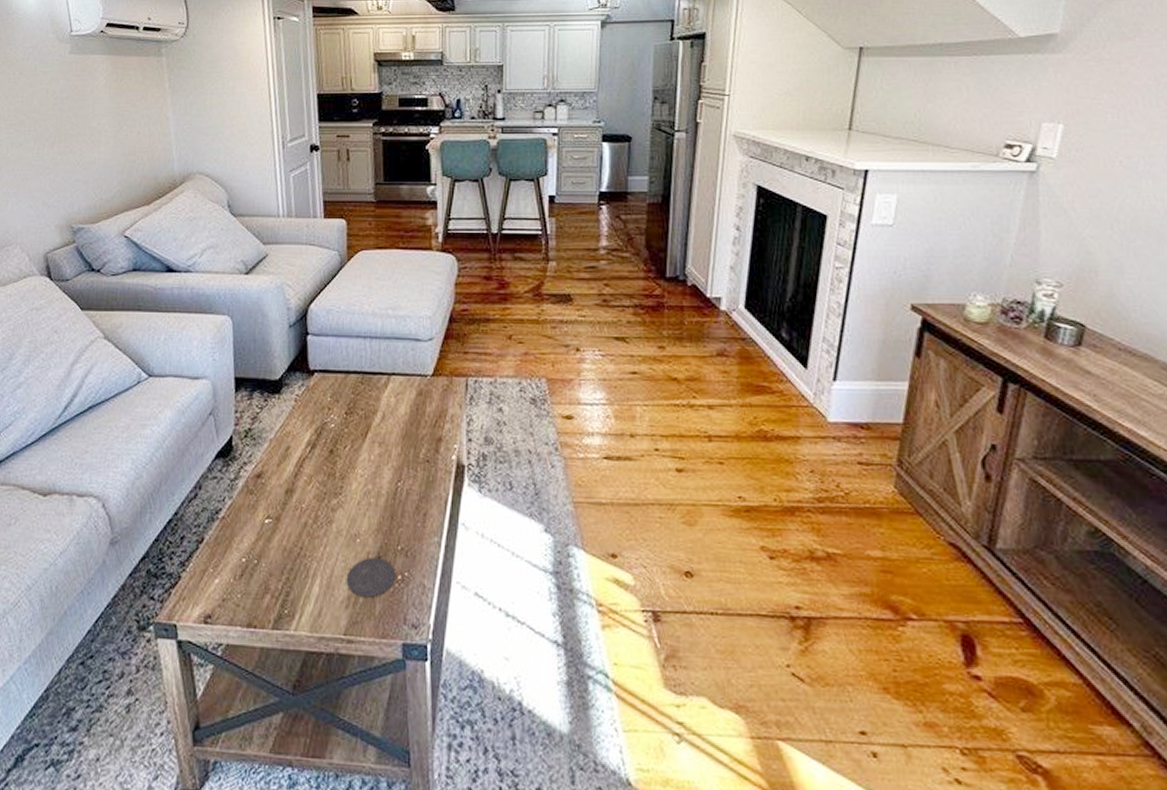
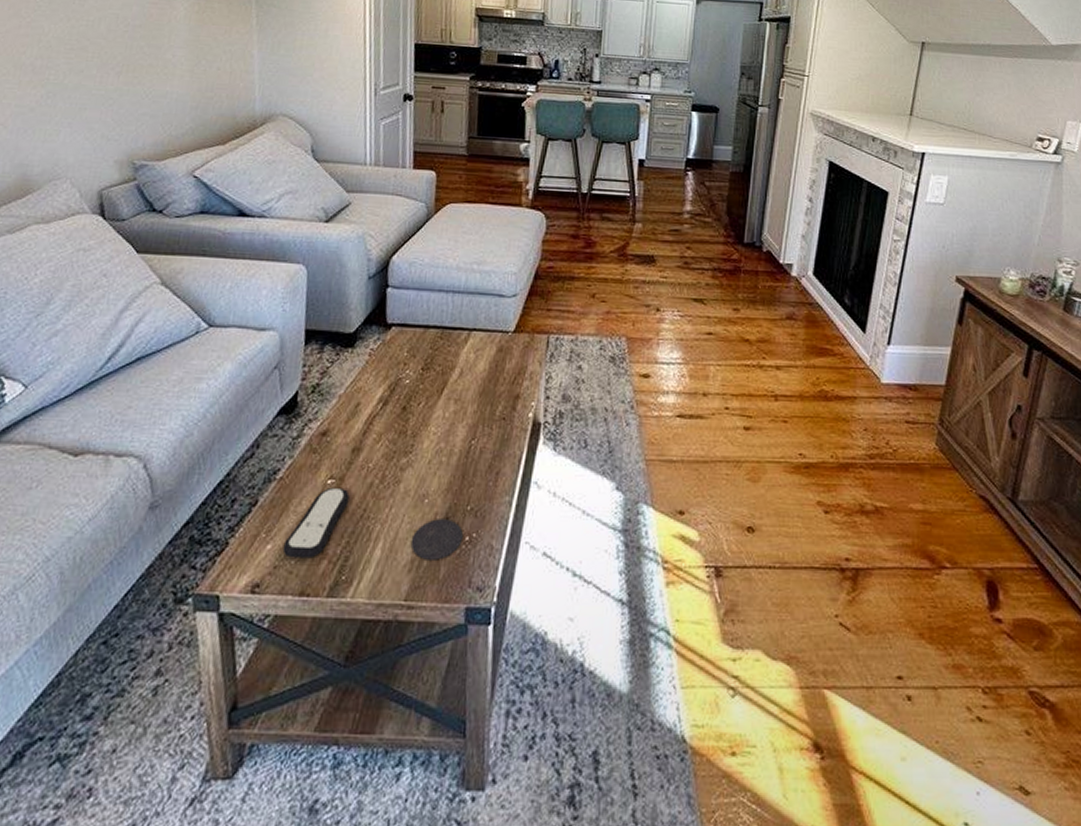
remote control: none [229,526,286,593] -> present [282,487,350,559]

